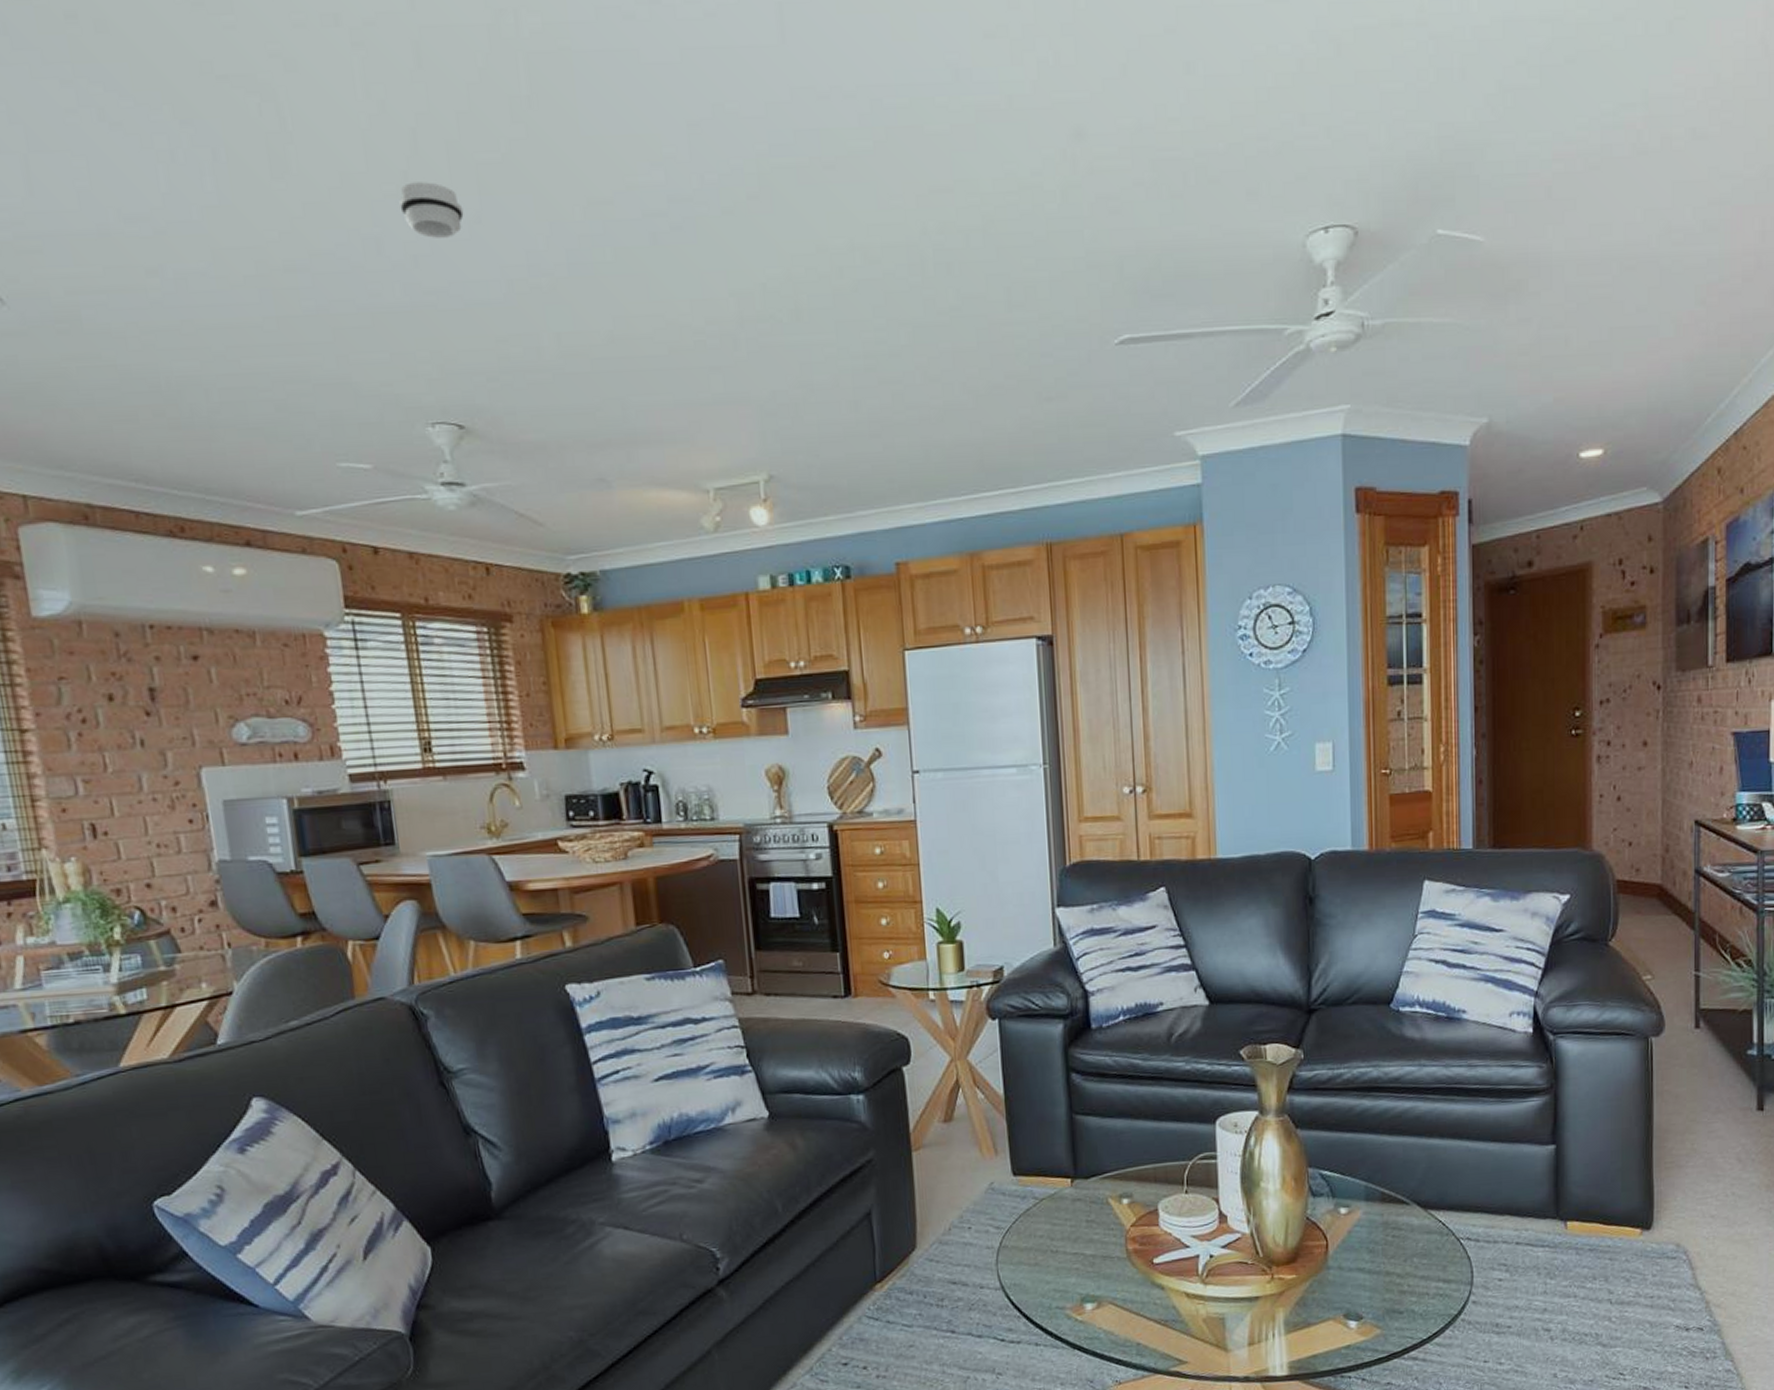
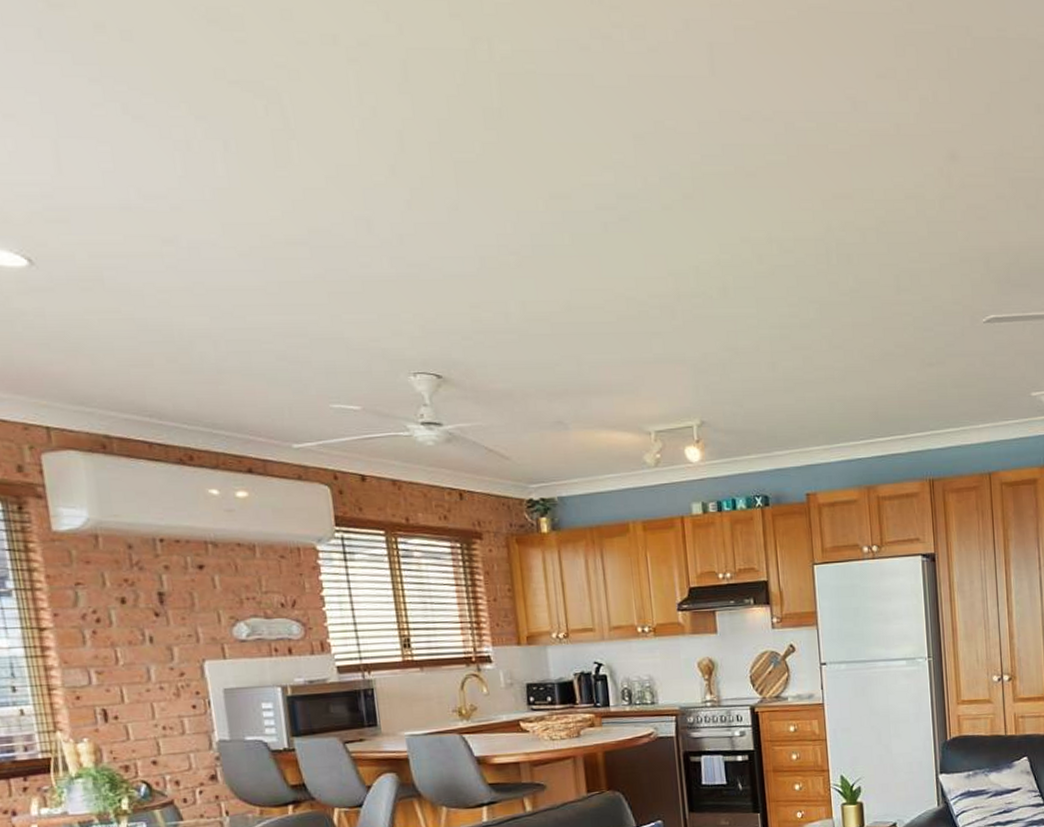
smoke detector: present [399,182,464,238] -> none [387,175,443,221]

